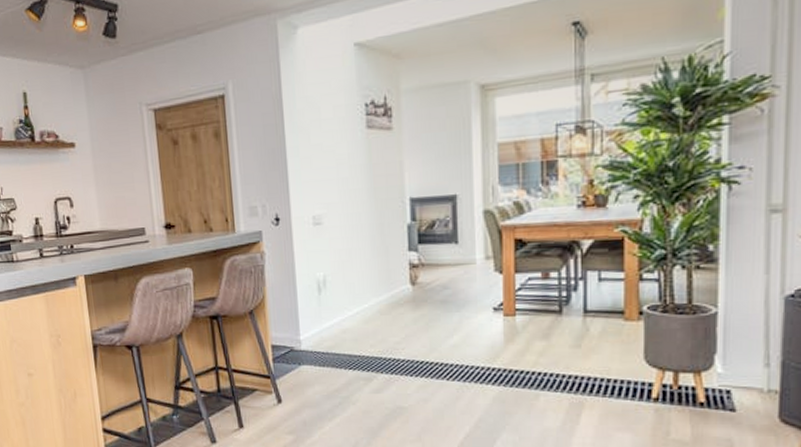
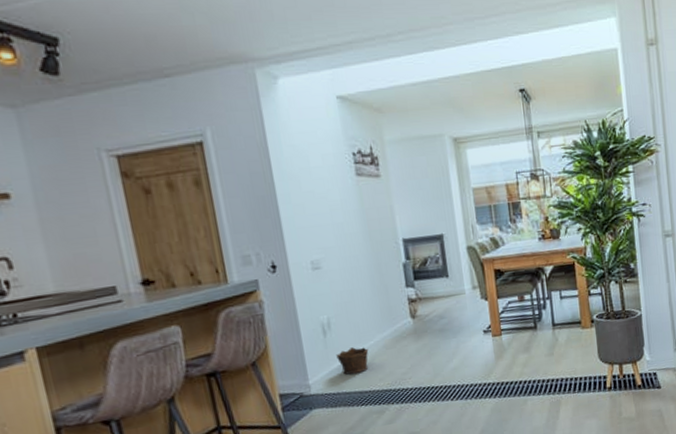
clay pot: none [329,308,362,337] -> present [336,347,369,375]

